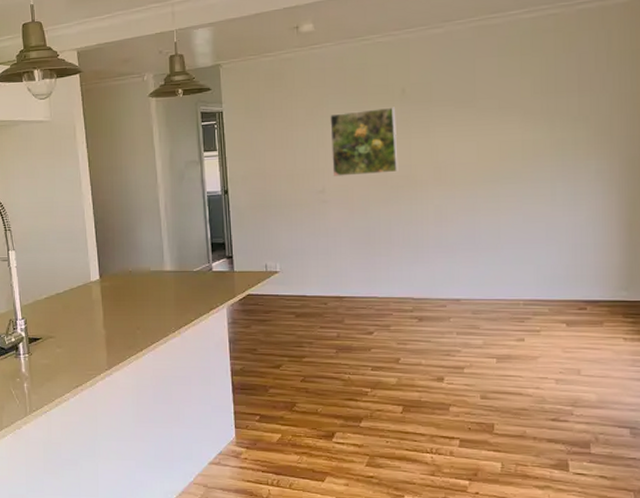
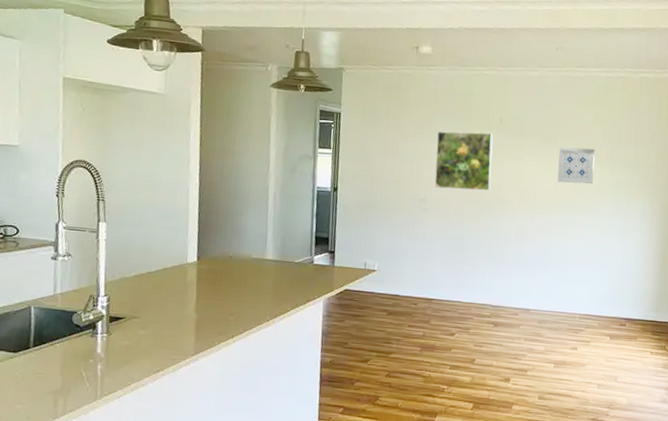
wall art: none [479,105,526,152] -> present [557,147,595,185]

